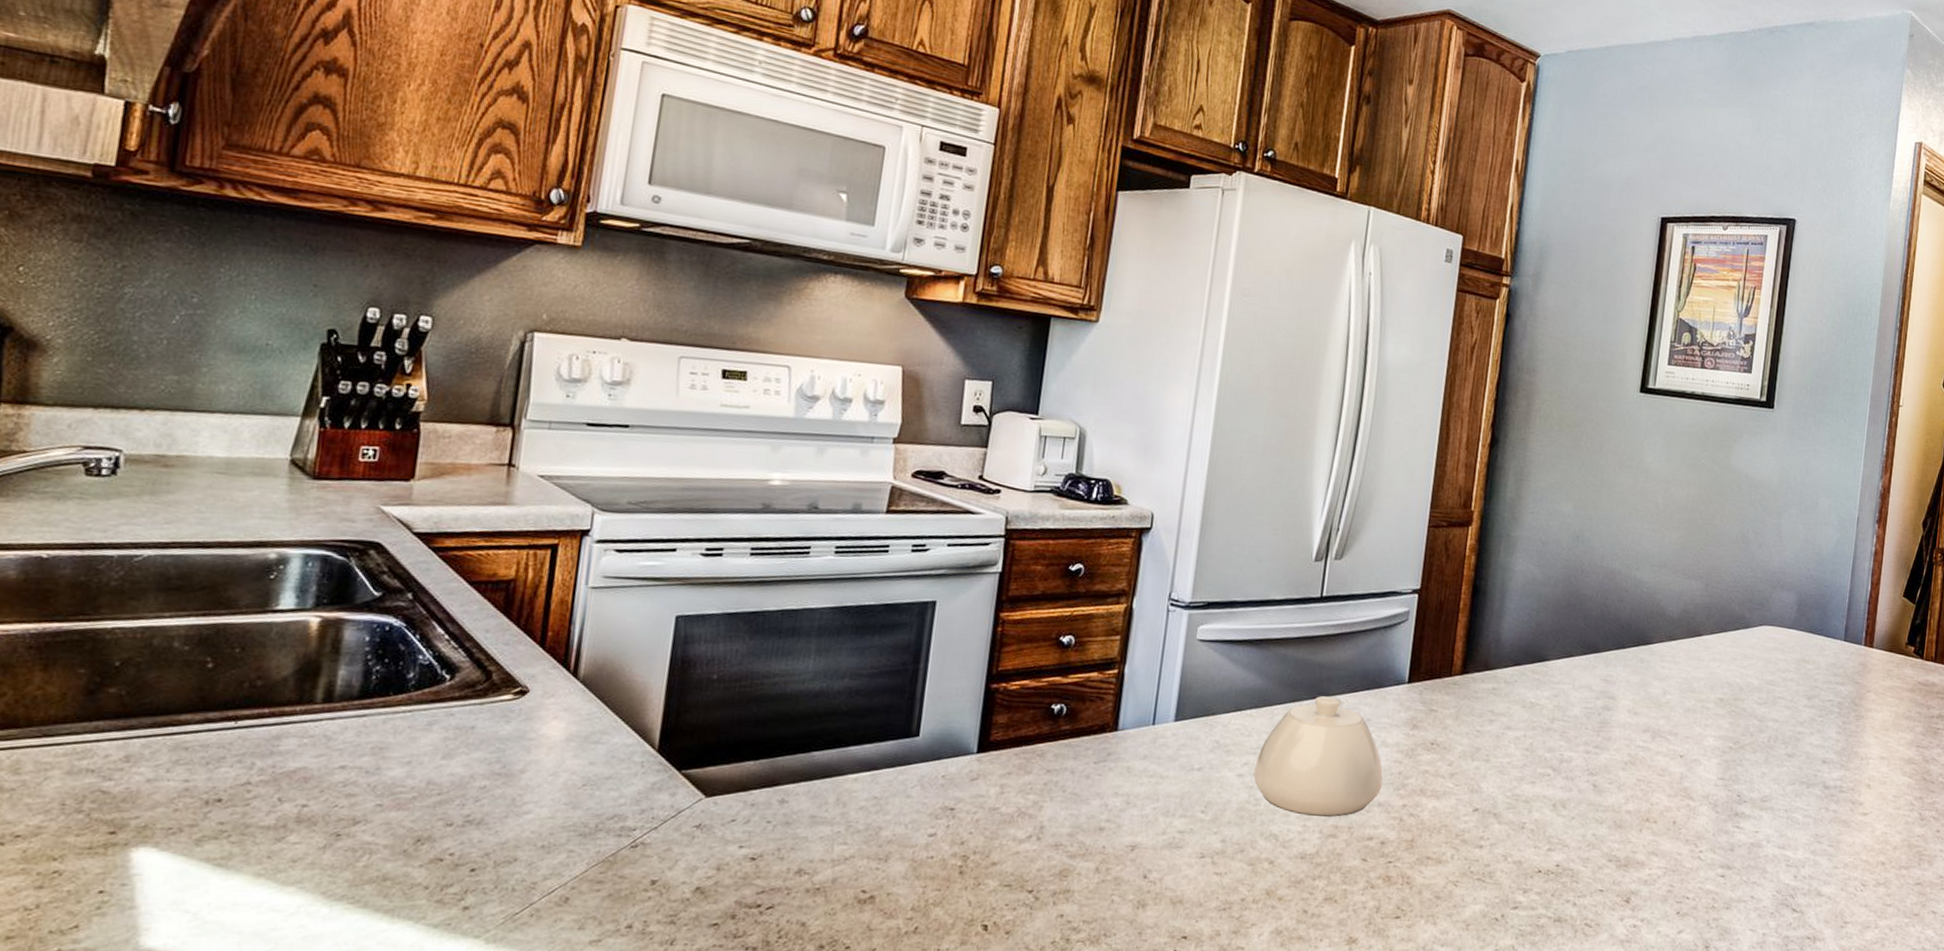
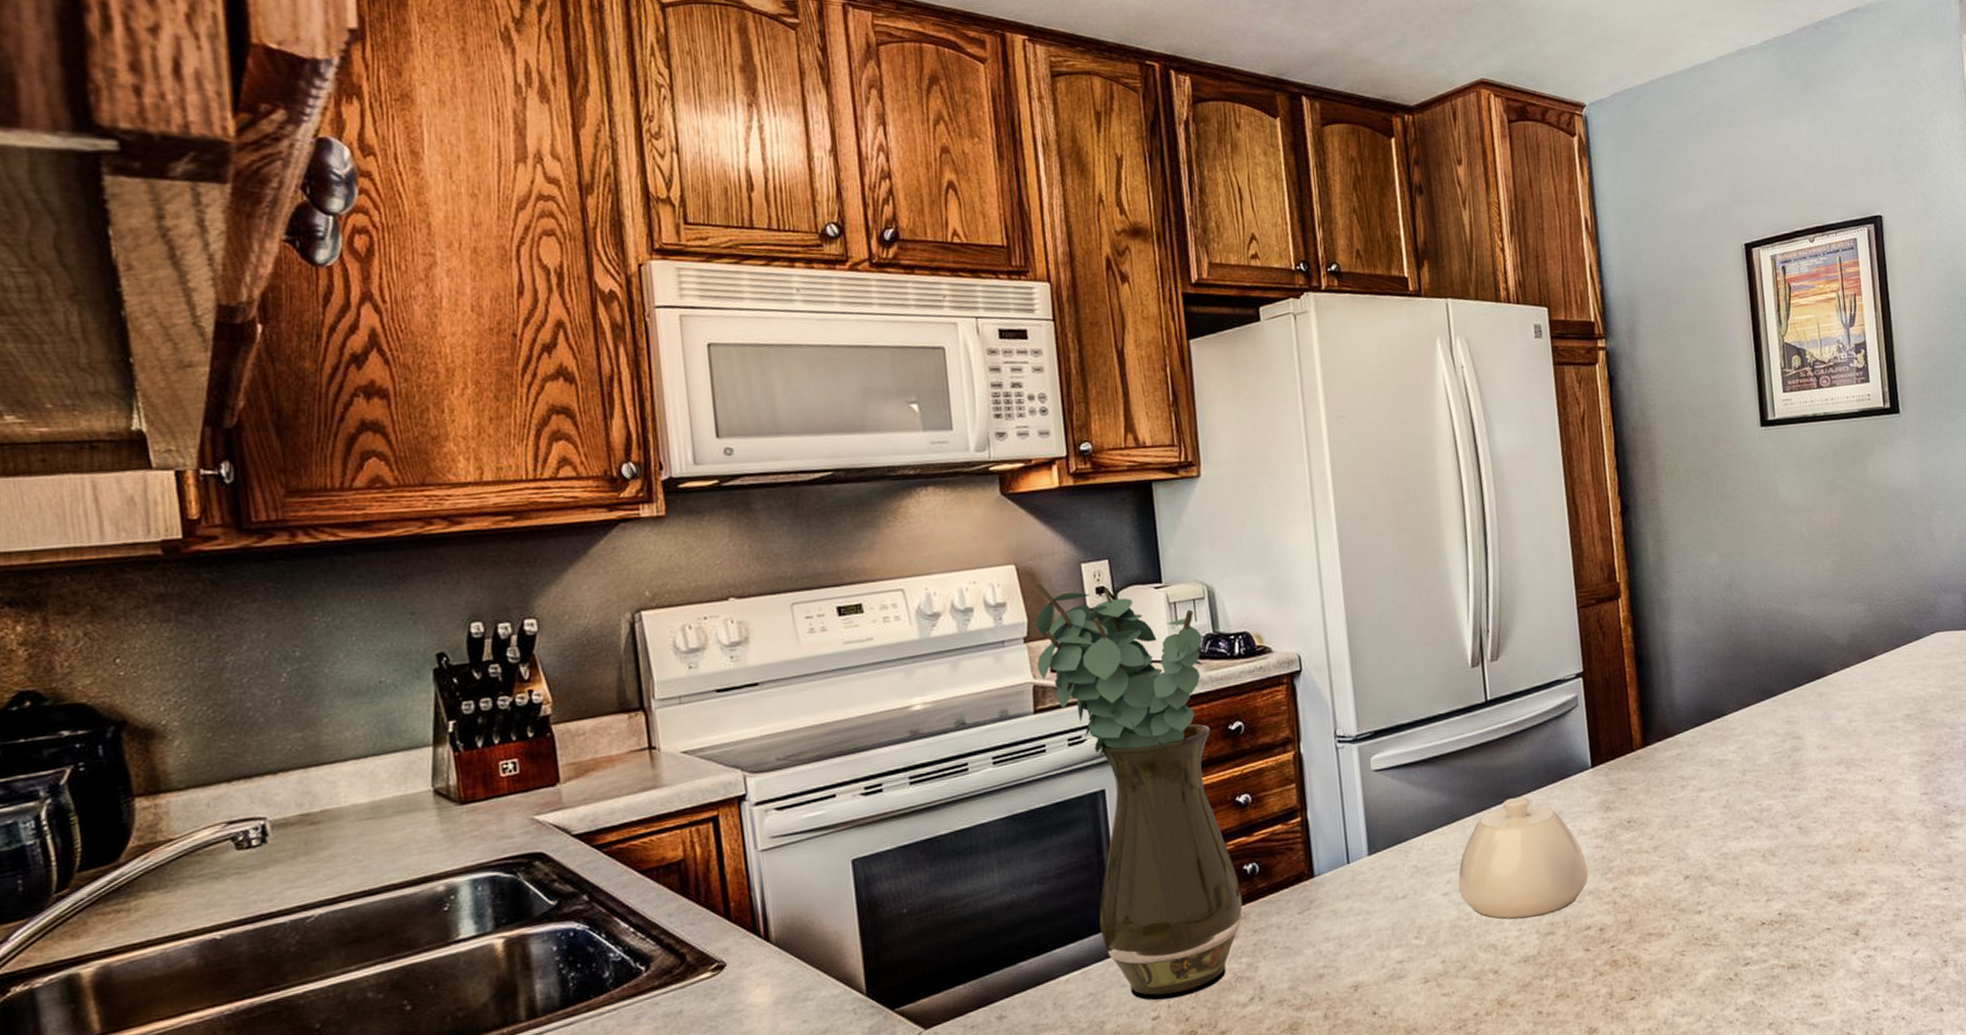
vase: none [898,389,1065,821] -> present [1036,583,1243,1001]

